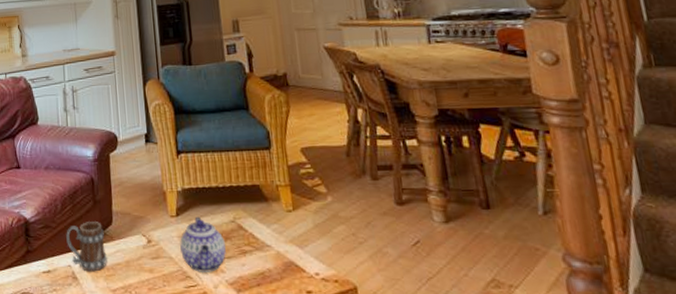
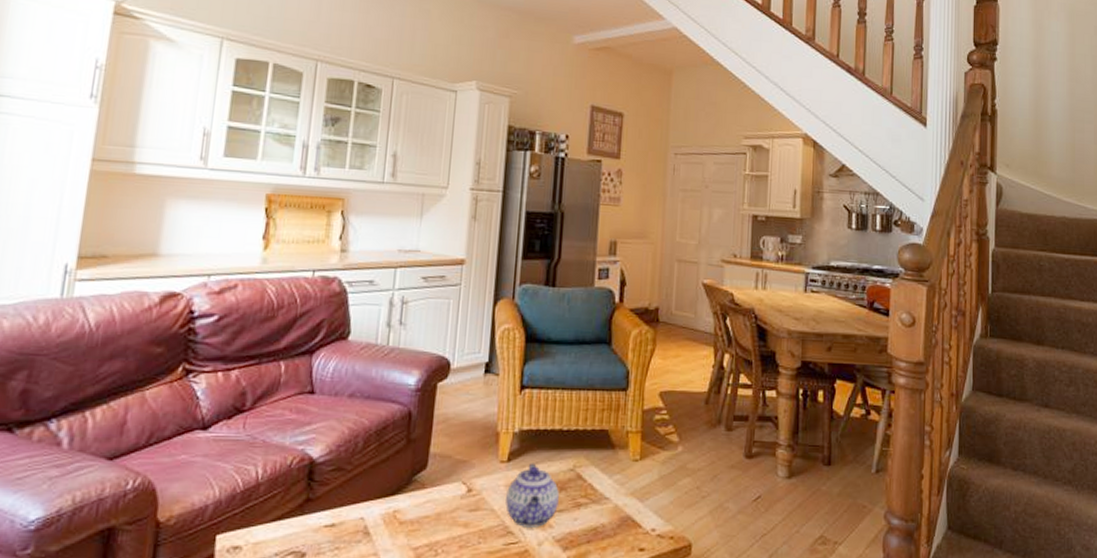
mug: present [66,222,107,272] -> none [363,465,415,526]

